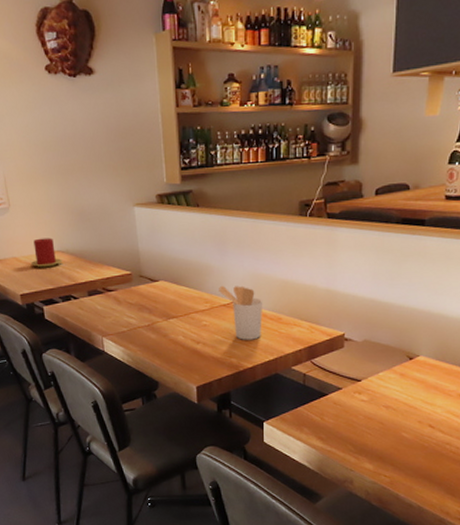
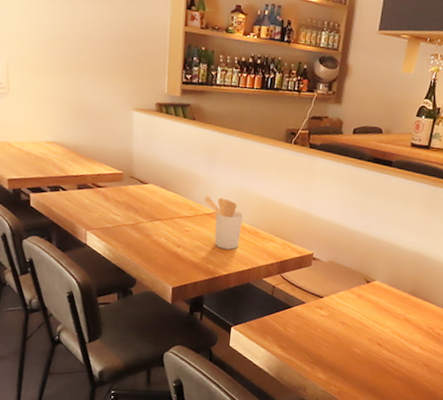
candle: present [30,238,62,268] -> none [22,127,55,157]

